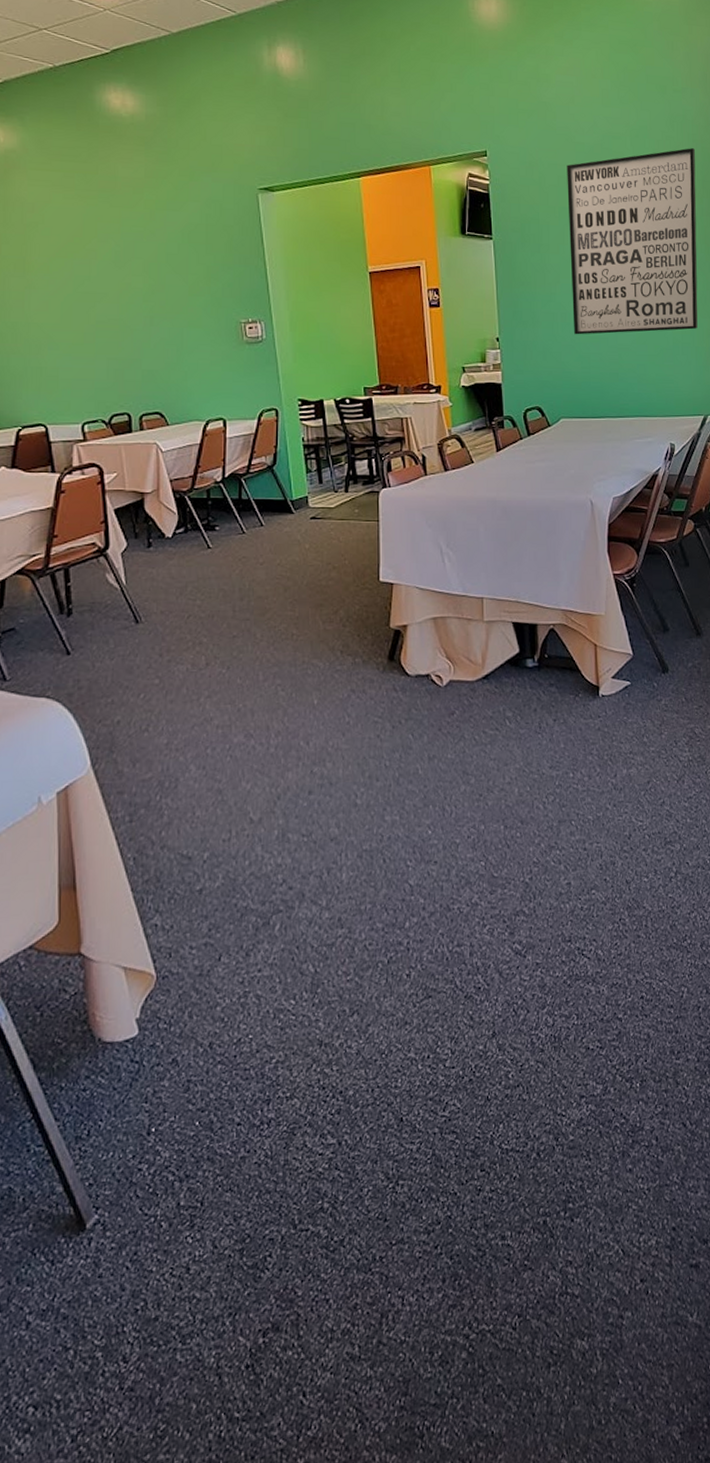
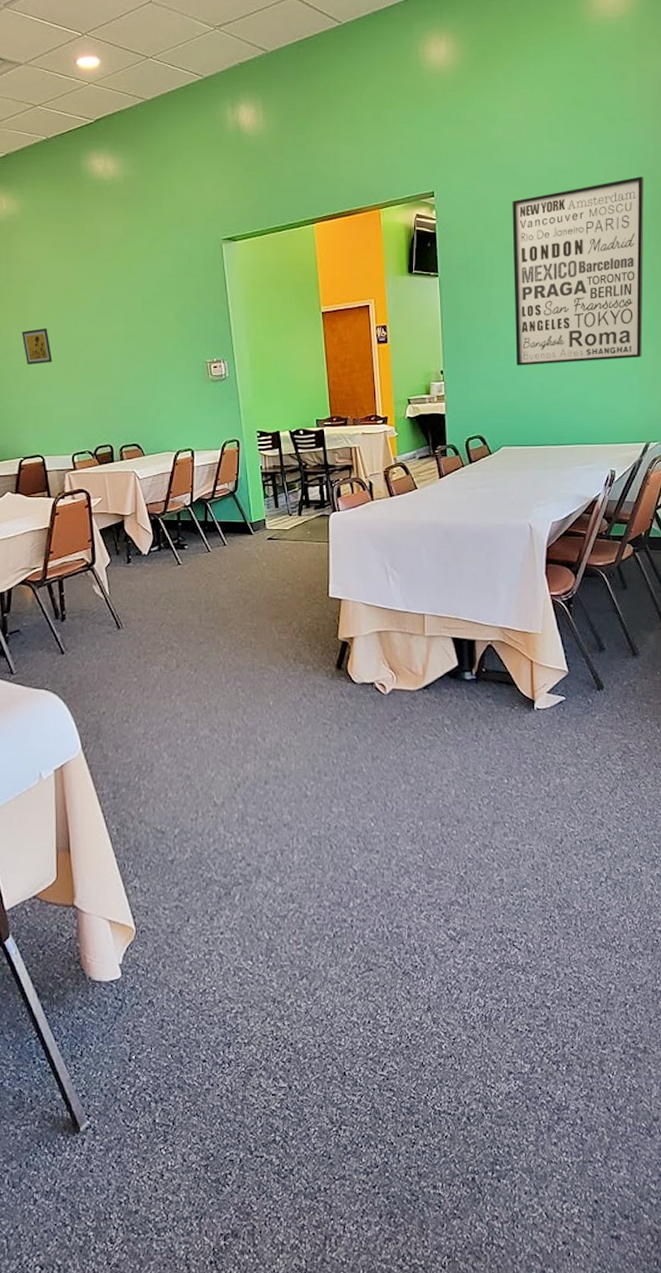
wall art: none [20,279,59,321] -> present [21,328,53,365]

